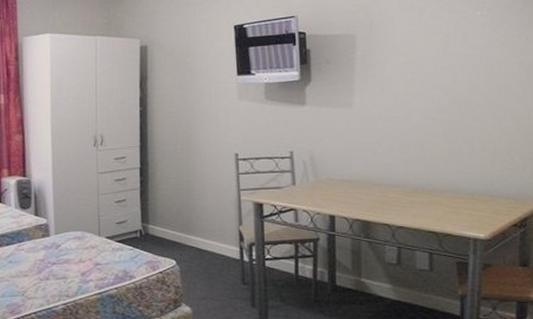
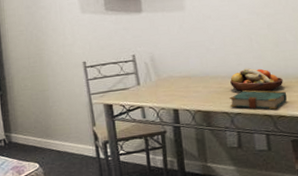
book: none [392,202,457,226] -> present [229,90,288,110]
fruit bowl: none [395,177,454,206] -> present [230,67,283,92]

